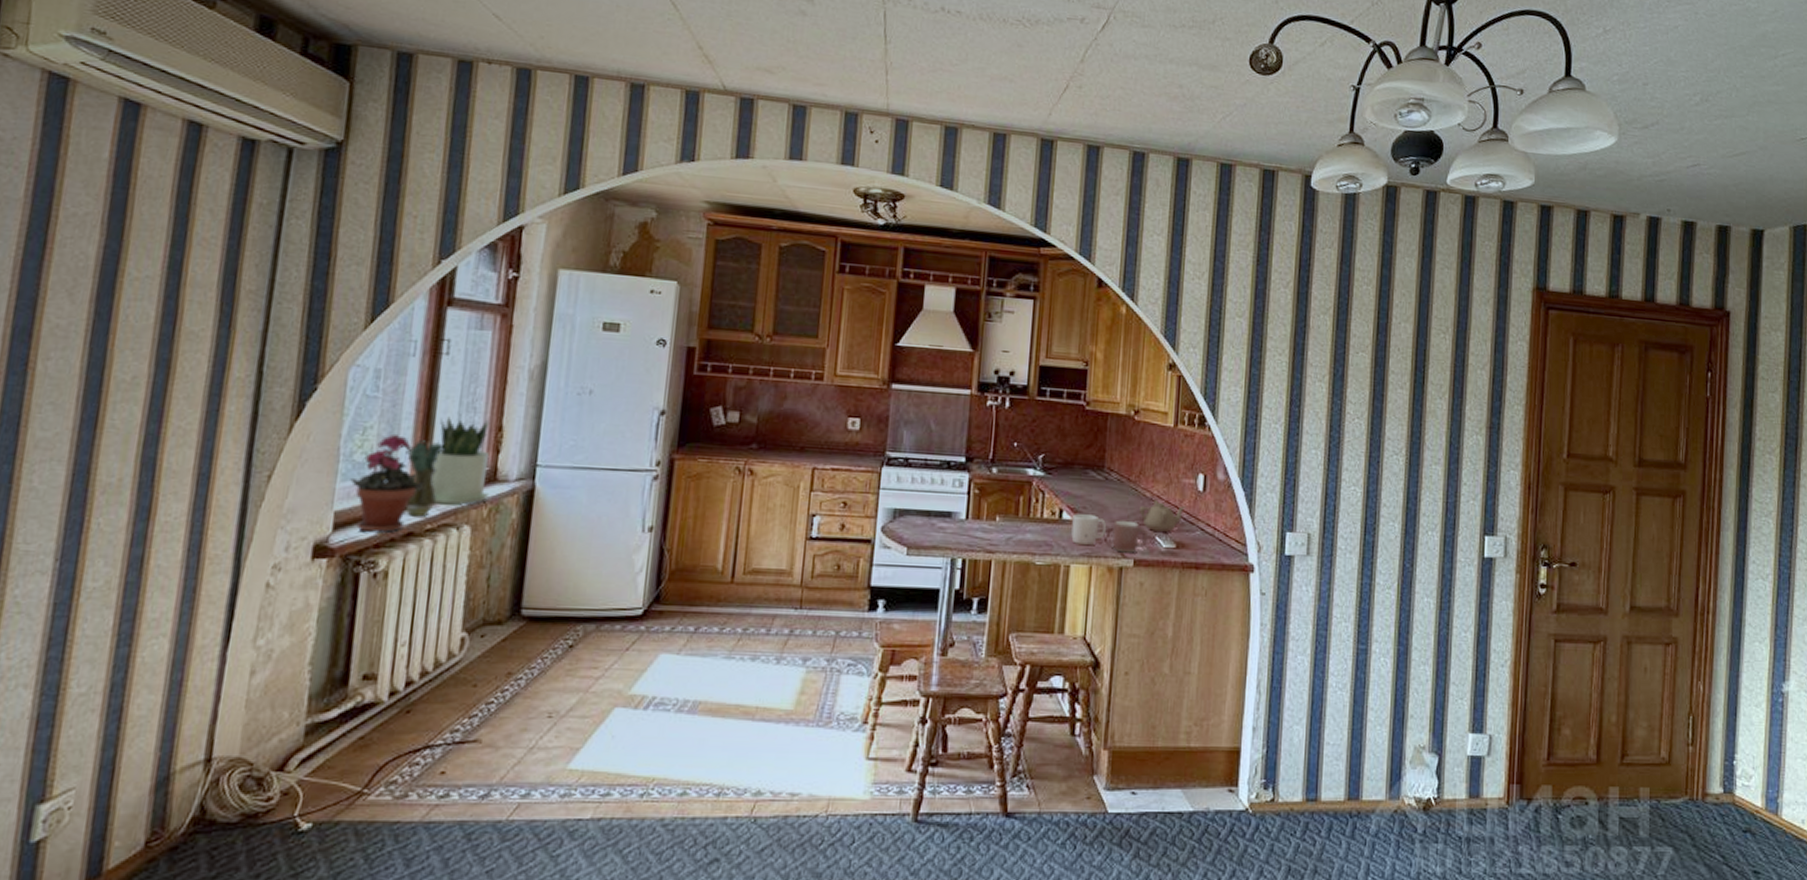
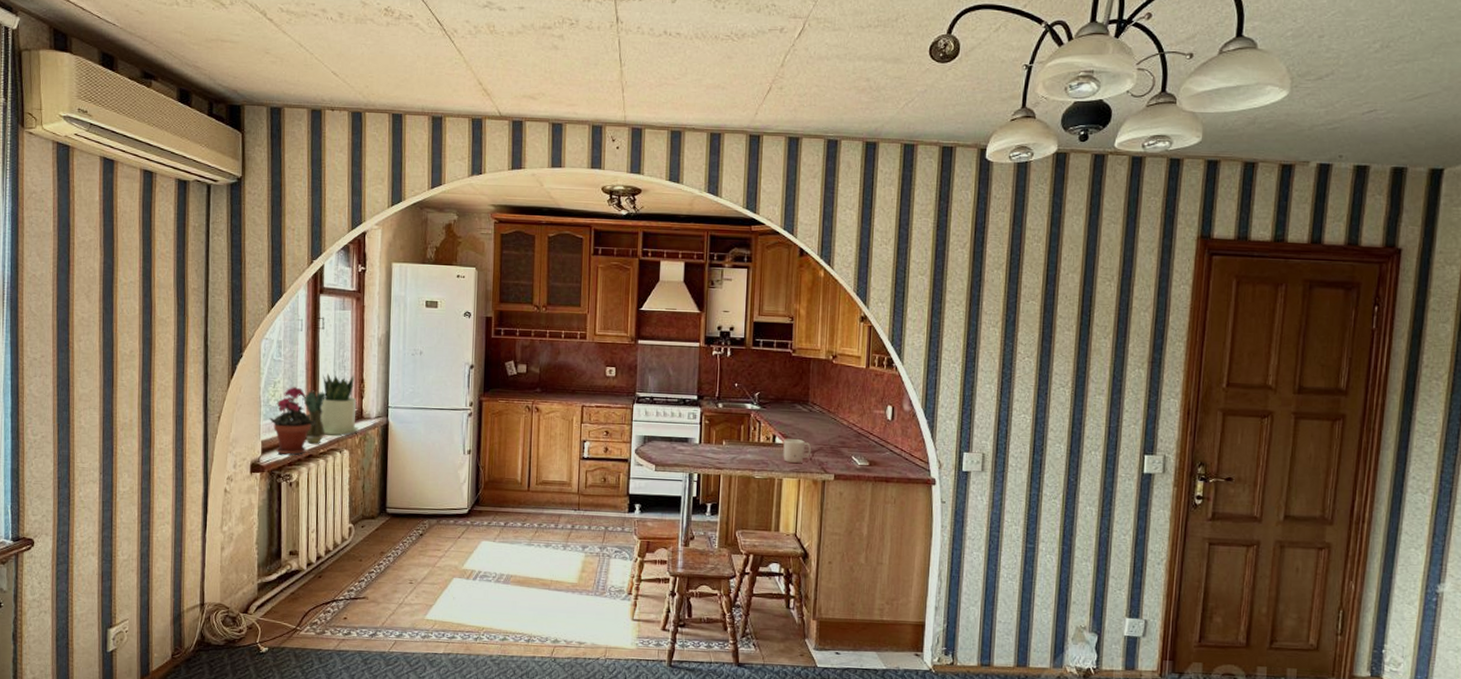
mug: present [1112,520,1149,553] -> none [816,443,846,469]
teapot: present [1140,500,1186,533] -> none [838,427,877,454]

